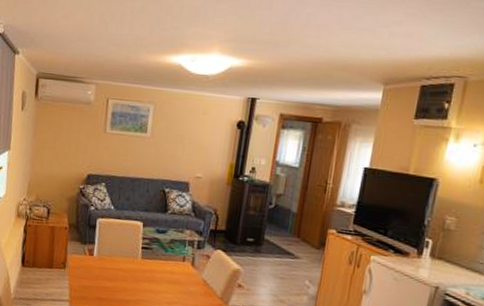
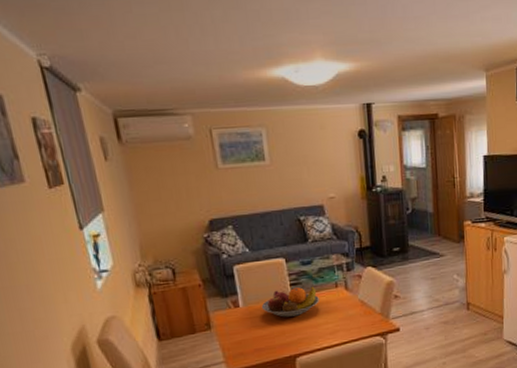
fruit bowl: none [112,249,165,278] -> present [261,286,319,317]

